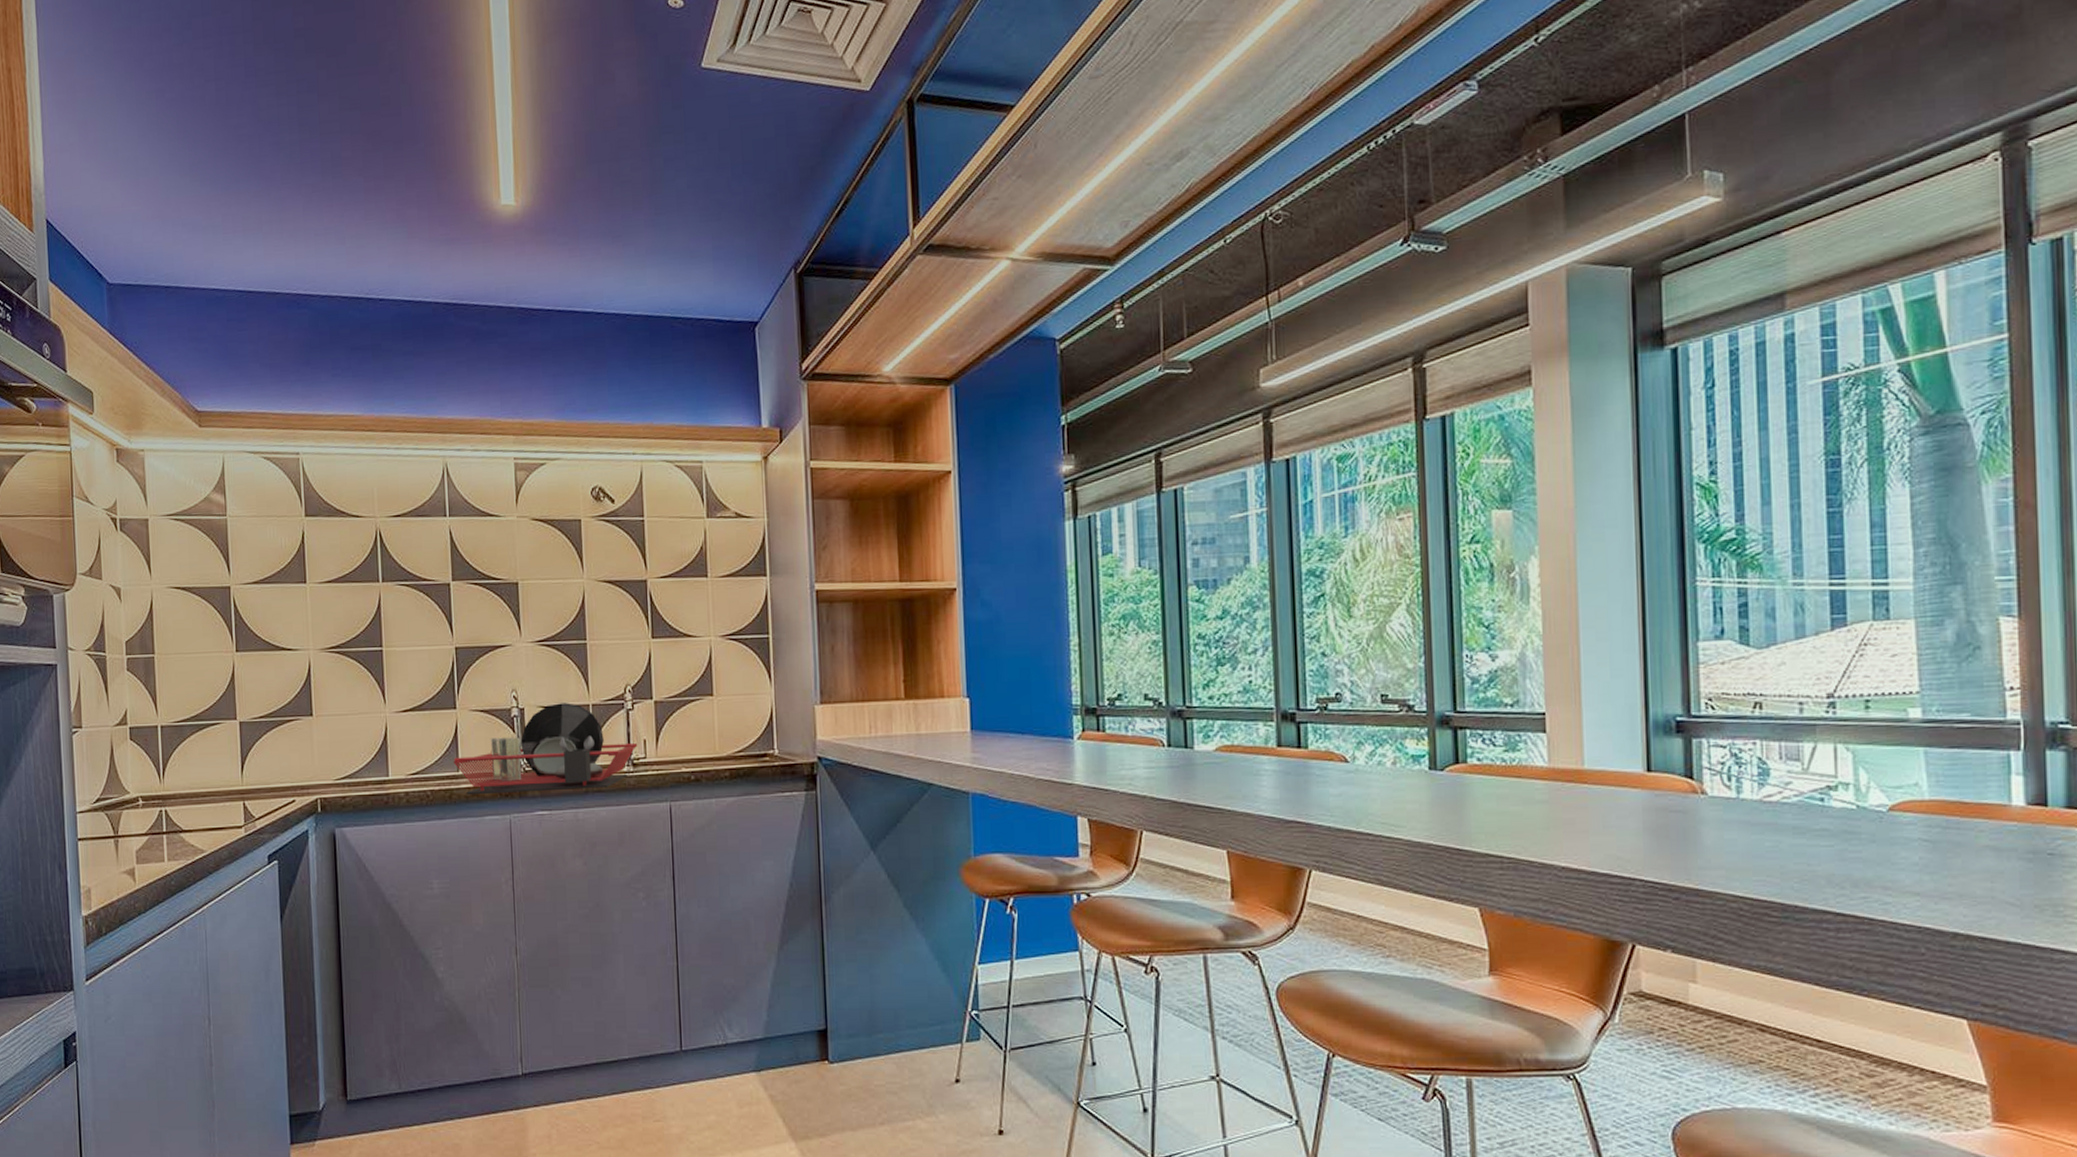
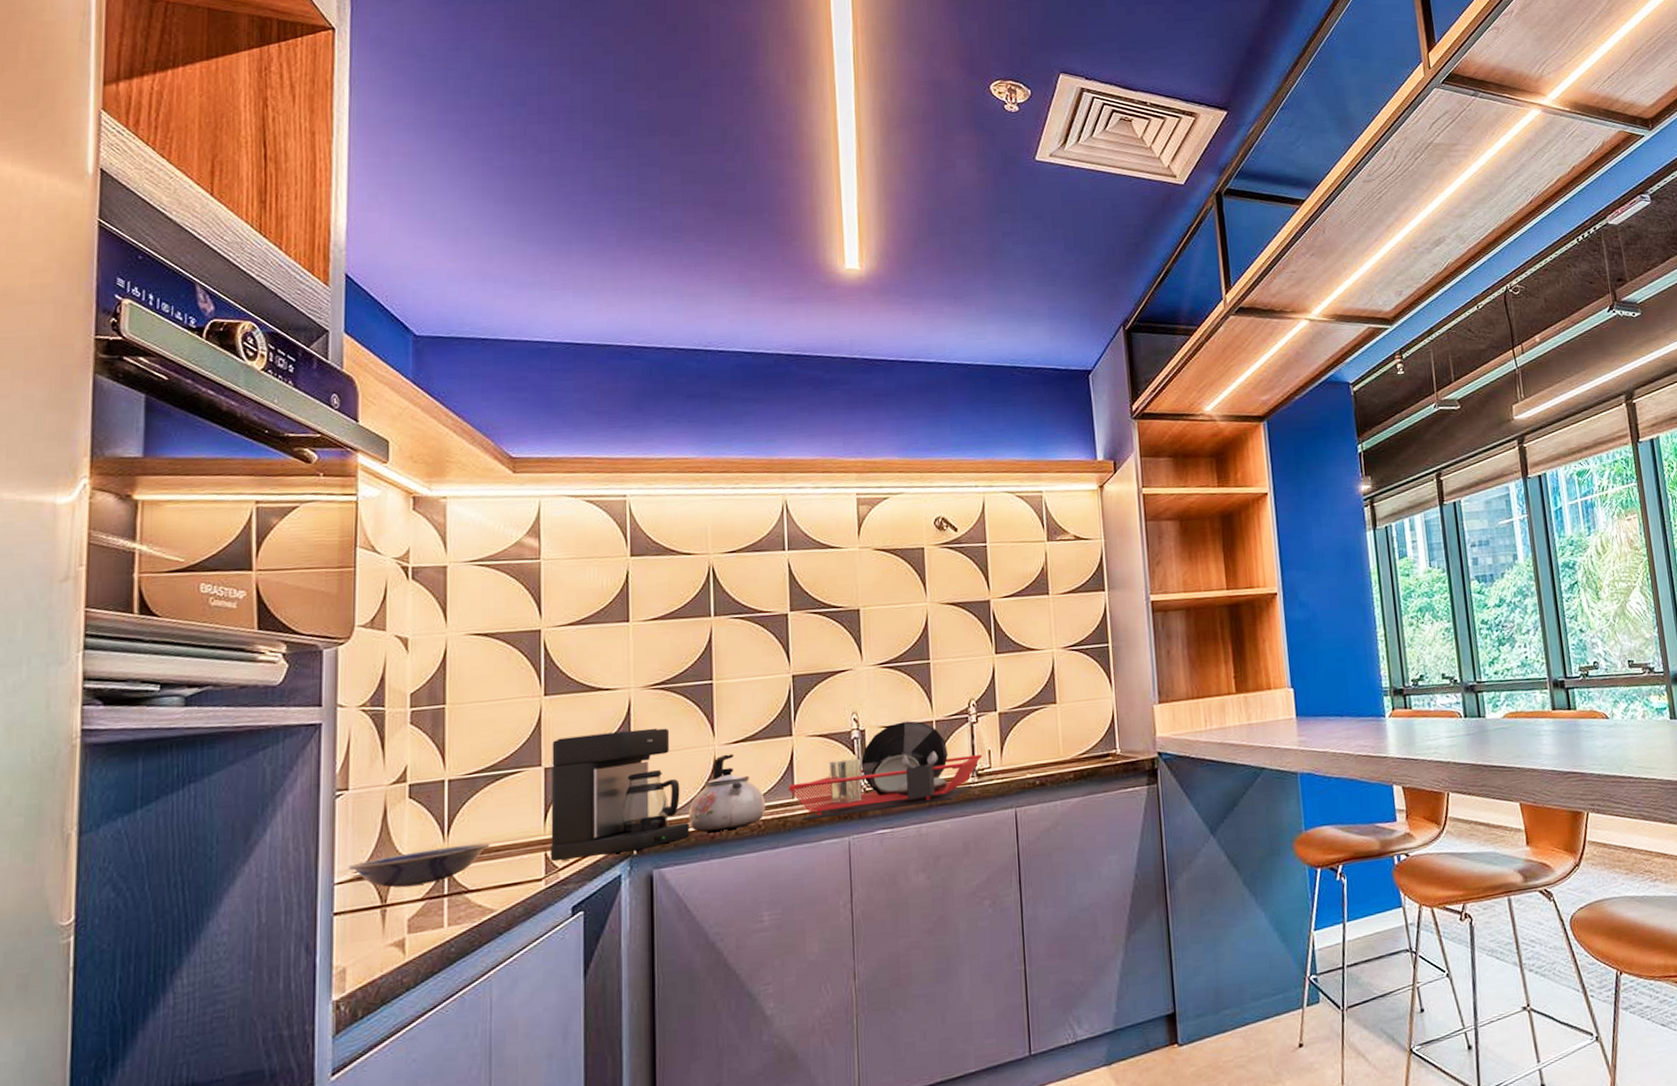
bowl: none [86,788,198,821] -> present [348,843,490,888]
coffee maker: none [244,691,366,812] -> present [550,728,690,862]
kettle: none [364,722,434,798] -> present [688,753,767,833]

